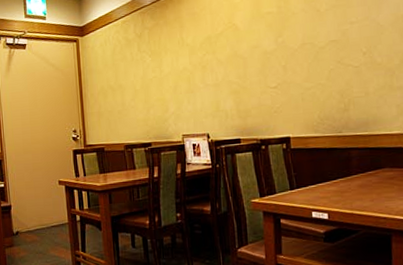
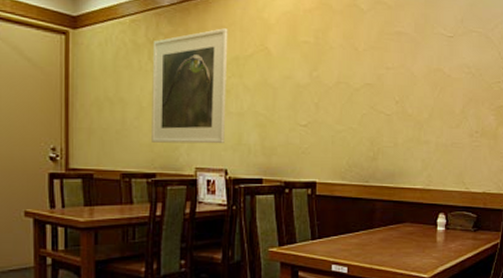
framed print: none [140,14,205,118] -> present [152,28,228,144]

